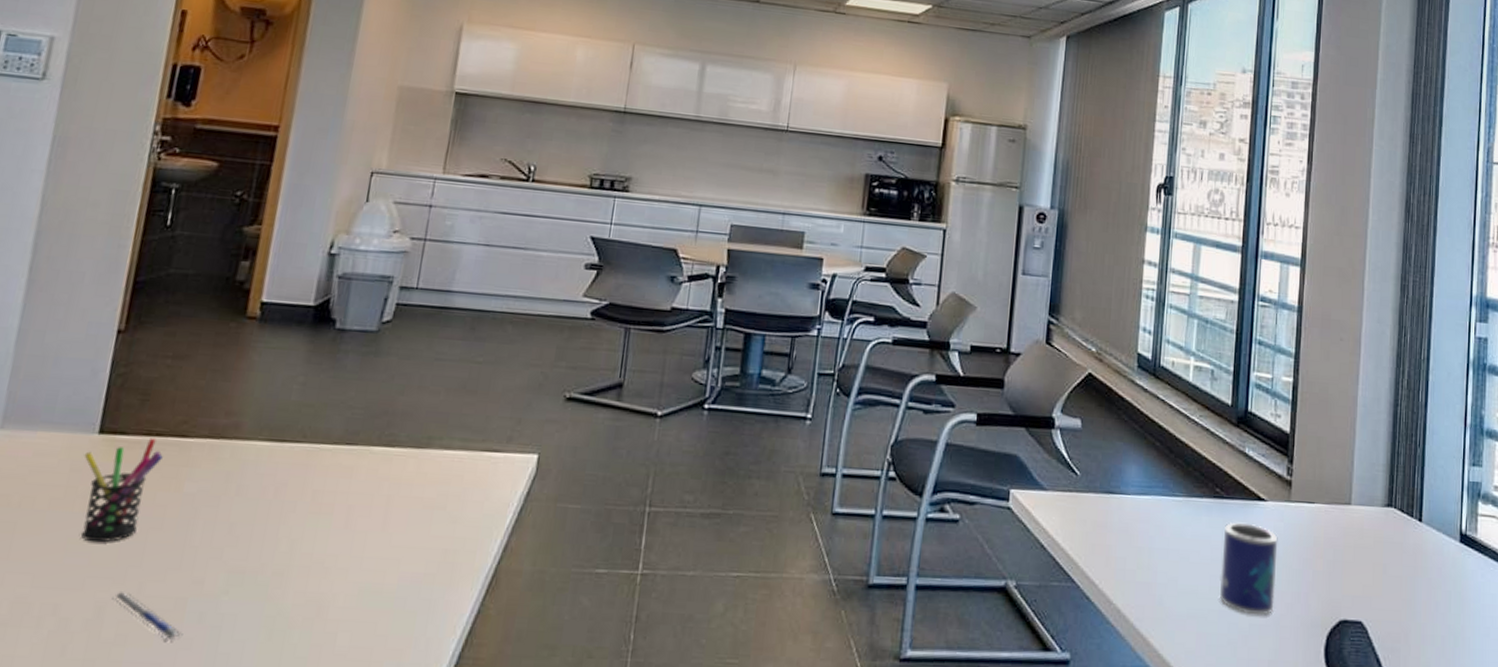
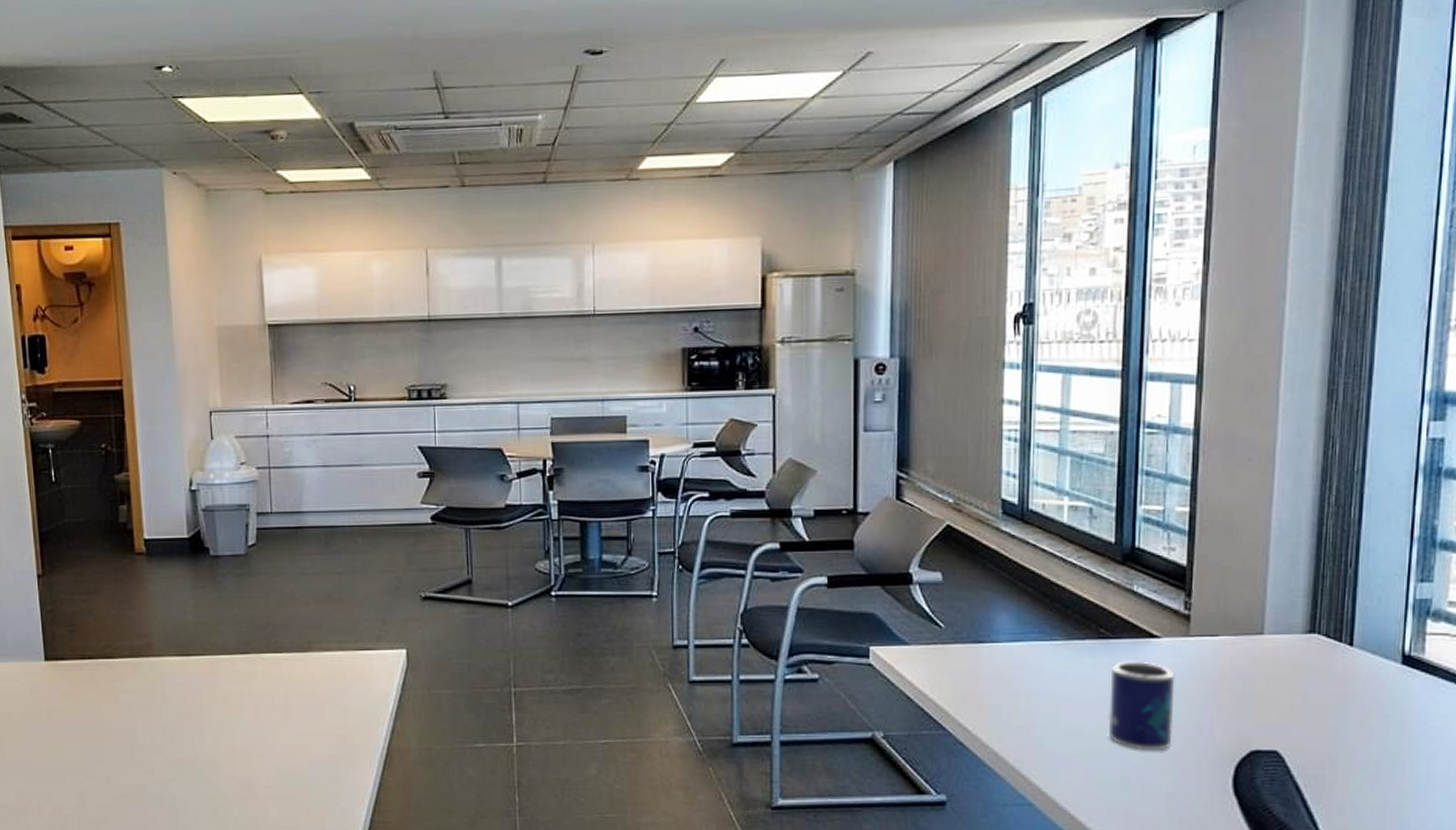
pen holder: present [81,438,163,543] -> none [38,661,98,746]
pen: present [112,592,183,641] -> none [88,783,148,819]

